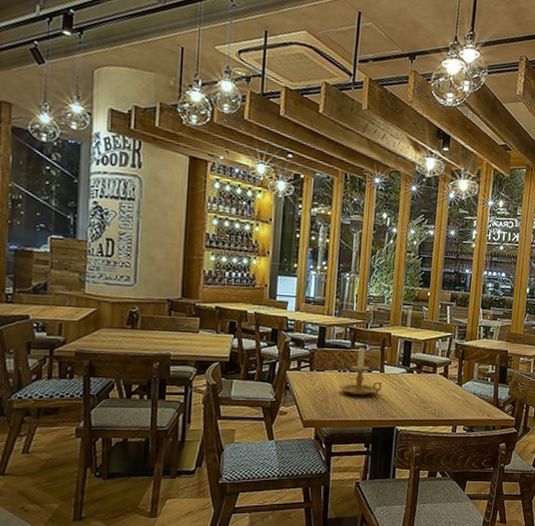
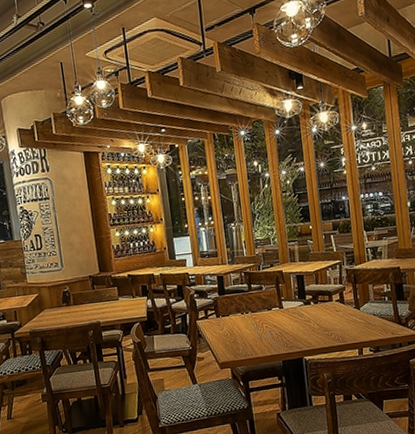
candle holder: present [340,346,382,396] -> none [245,287,284,334]

